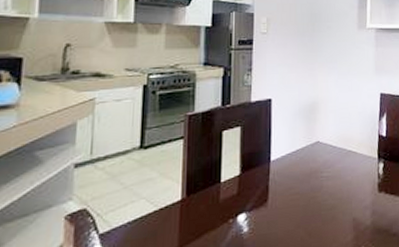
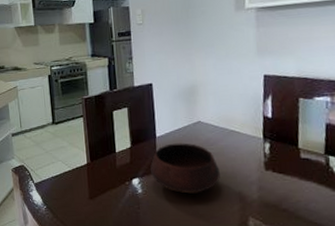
bowl: none [261,166,336,227] -> present [150,143,220,194]

